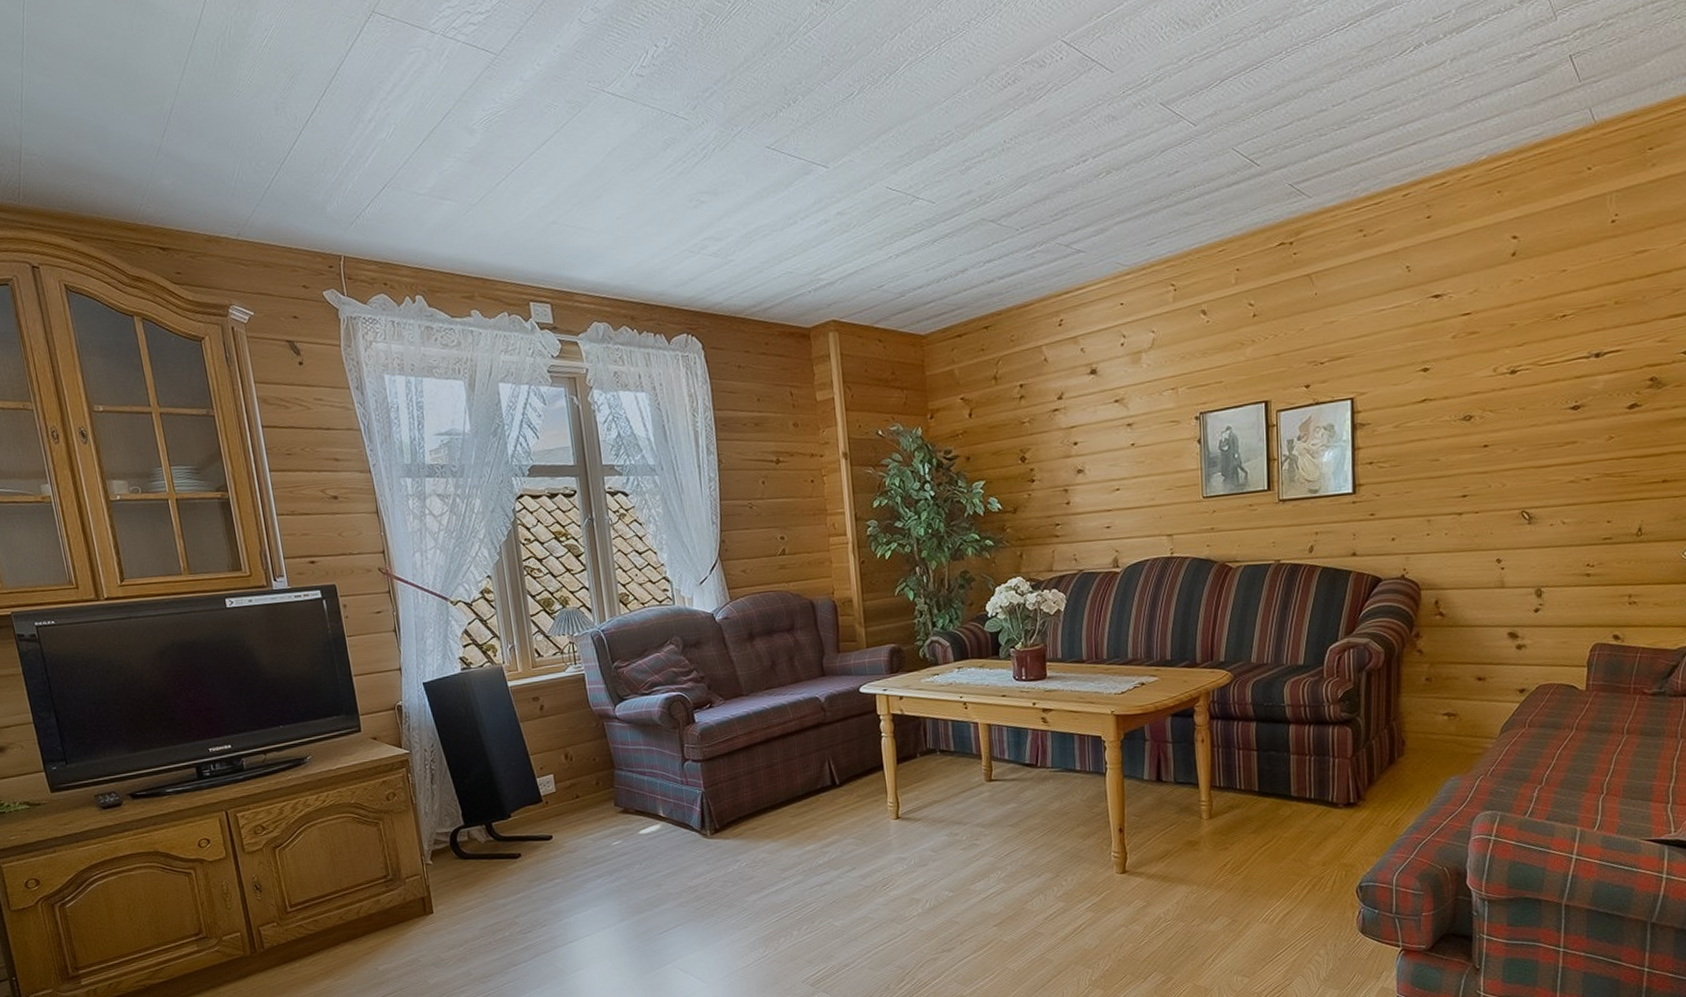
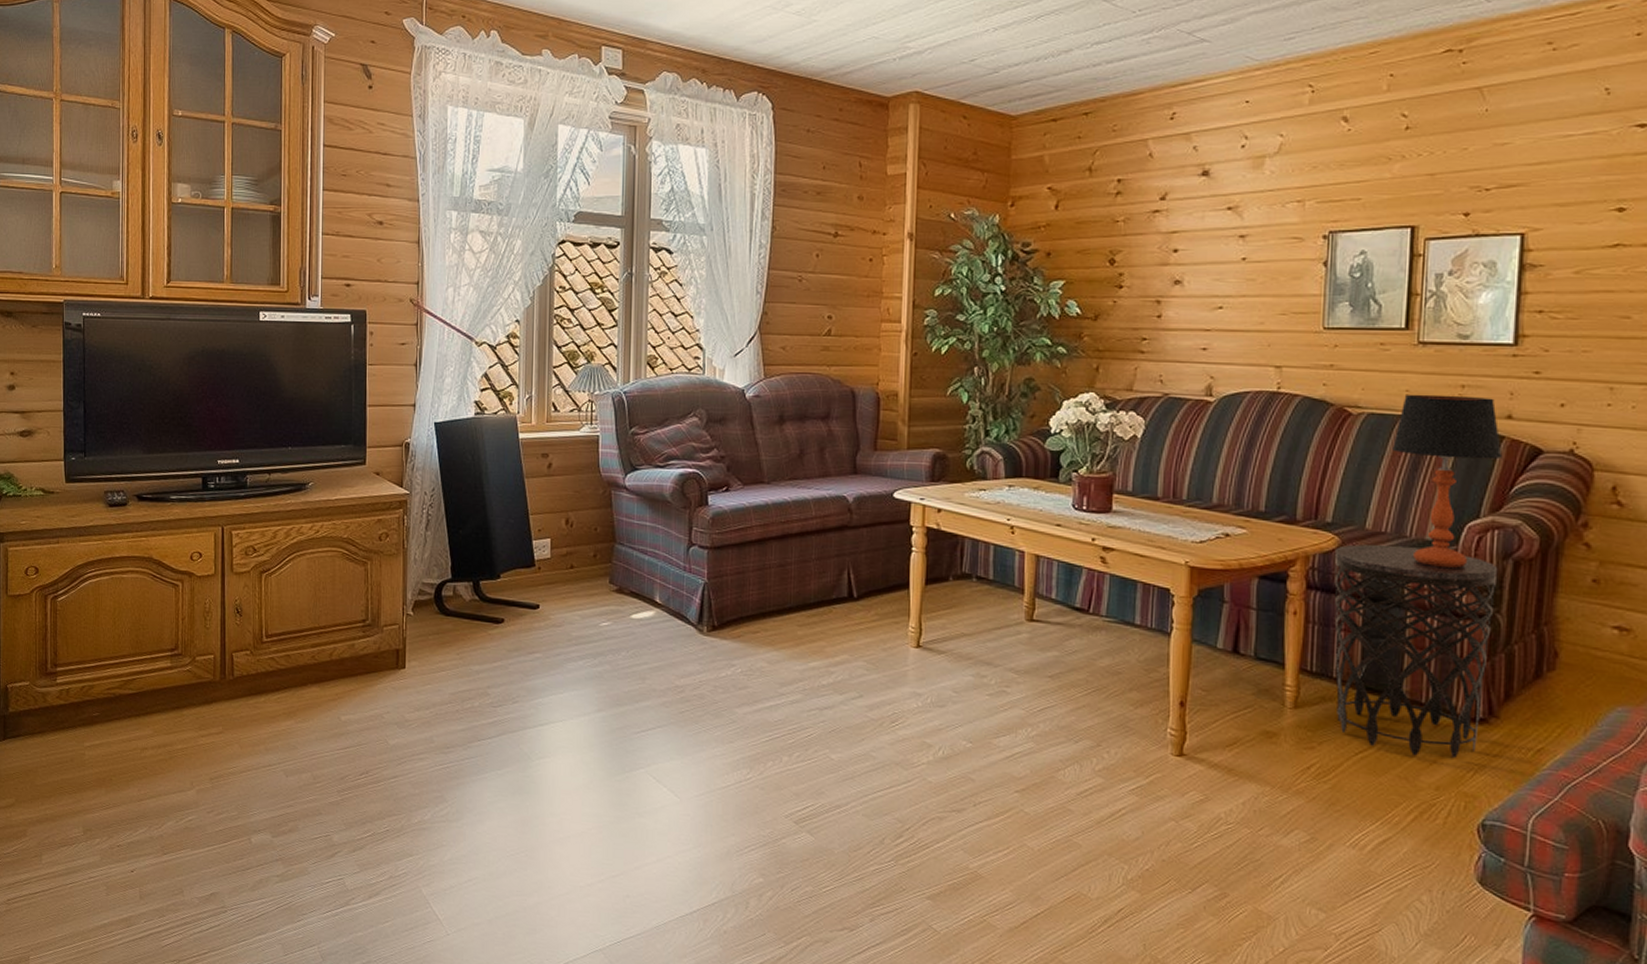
side table: none [1228,672,1356,841] -> present [1334,544,1498,758]
table lamp: none [1266,540,1351,687] -> present [1392,394,1503,569]

